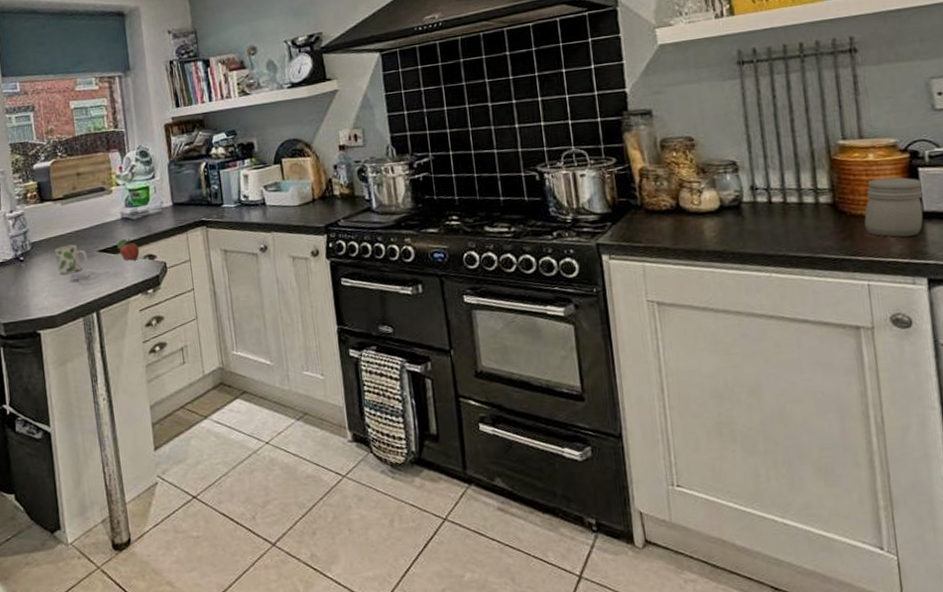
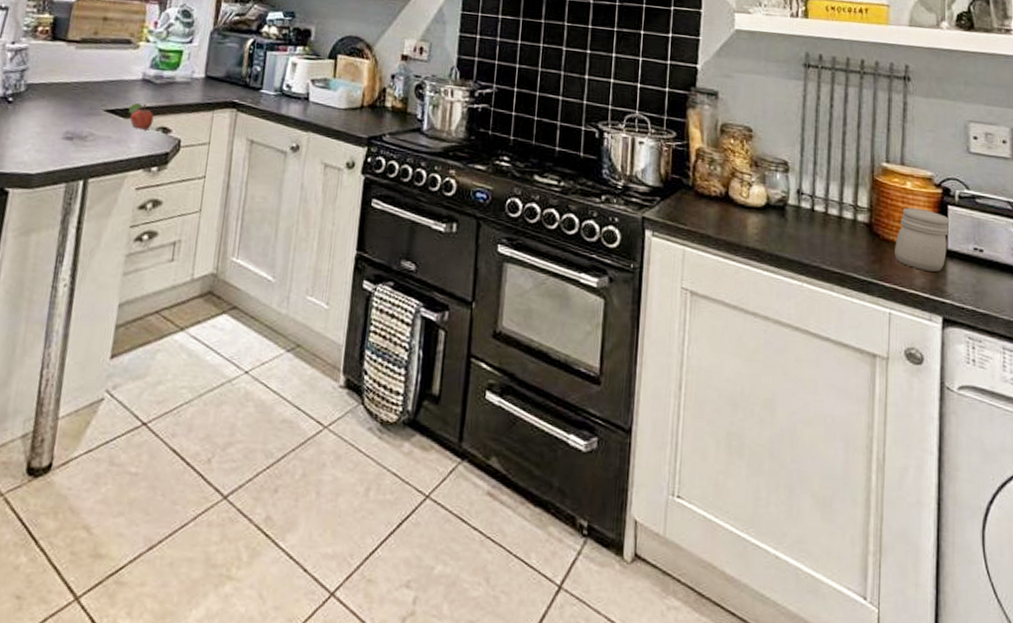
mug: present [55,244,89,276] -> none [50,95,91,131]

